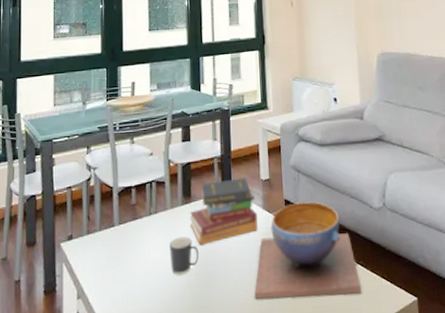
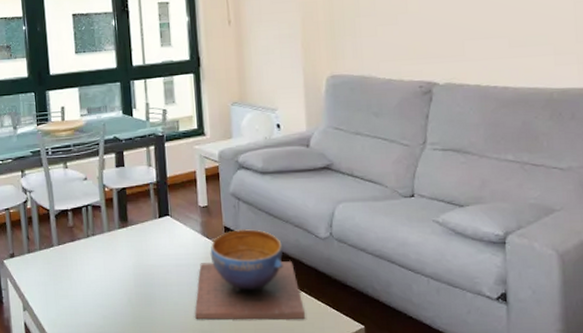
mug: present [169,236,199,275] -> none [108,258,138,293]
books: present [189,178,258,246] -> none [127,204,197,267]

